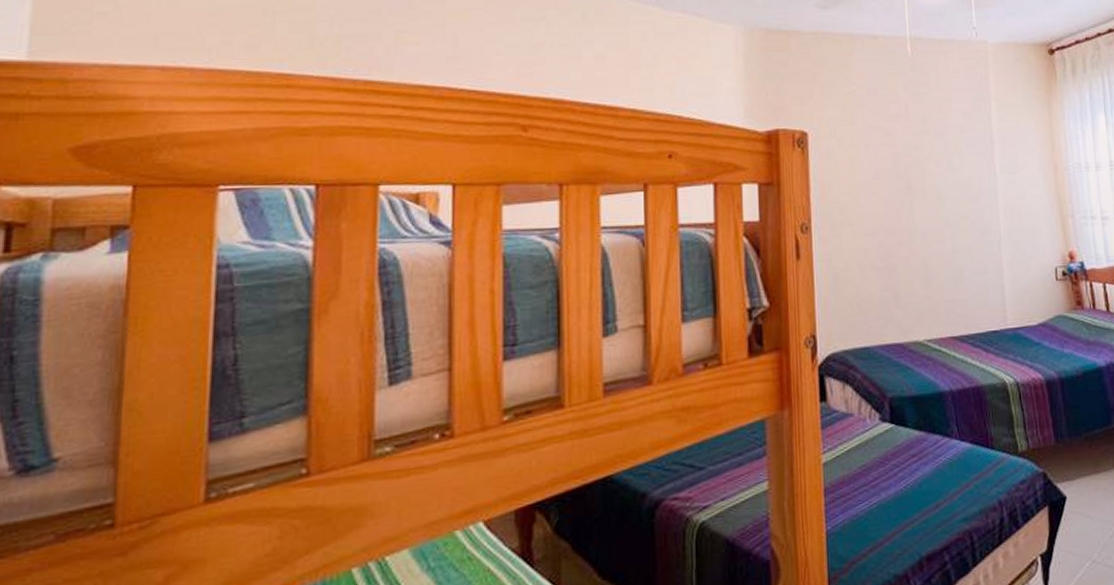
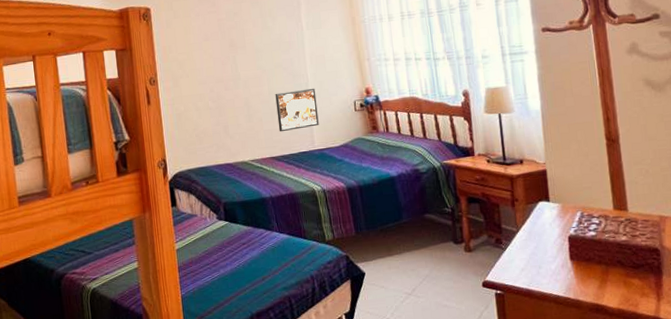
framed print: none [960,248,1013,304] -> present [275,88,319,132]

